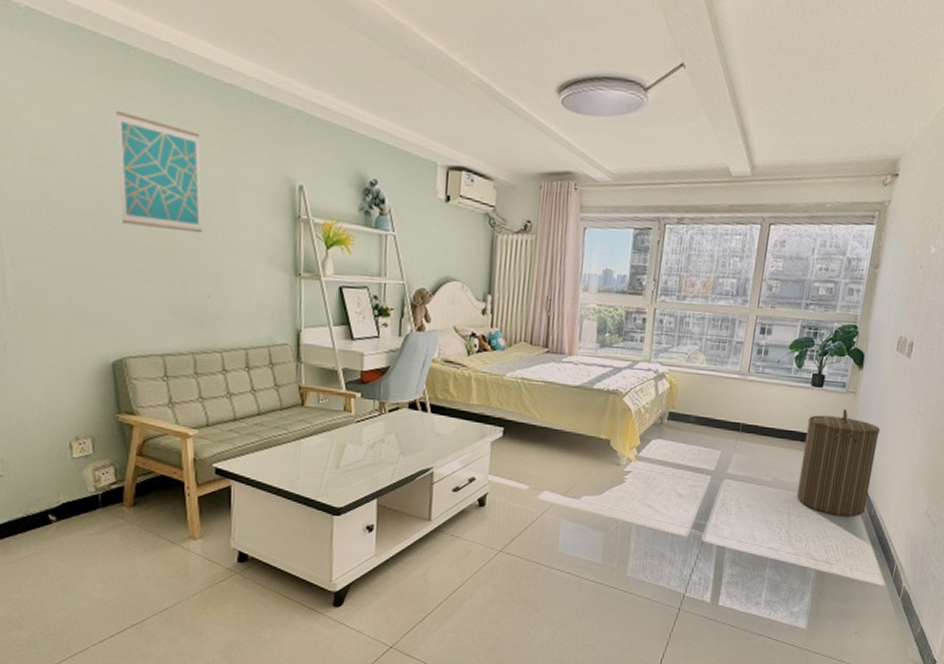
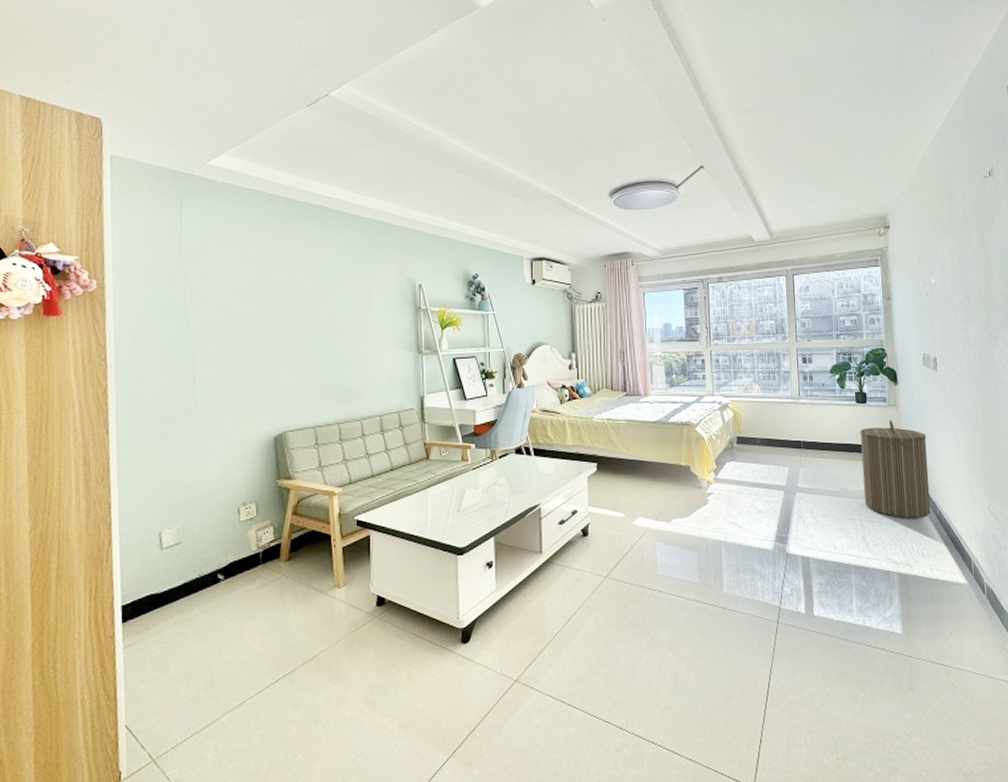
wall art: present [116,110,204,233] -> none [283,245,347,328]

